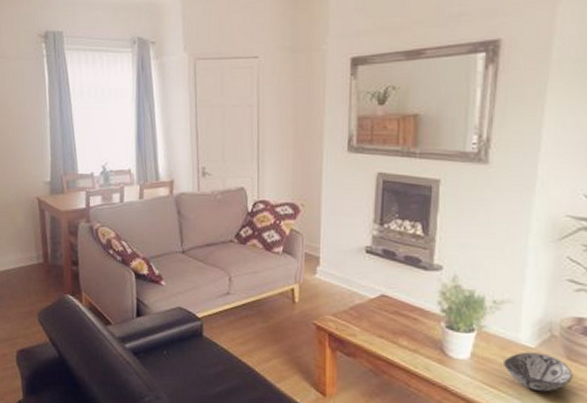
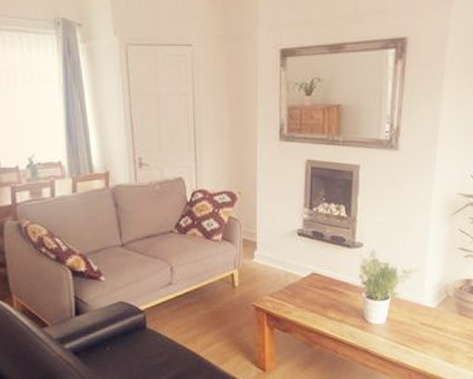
decorative bowl: present [504,352,573,392] -> none [412,311,463,344]

